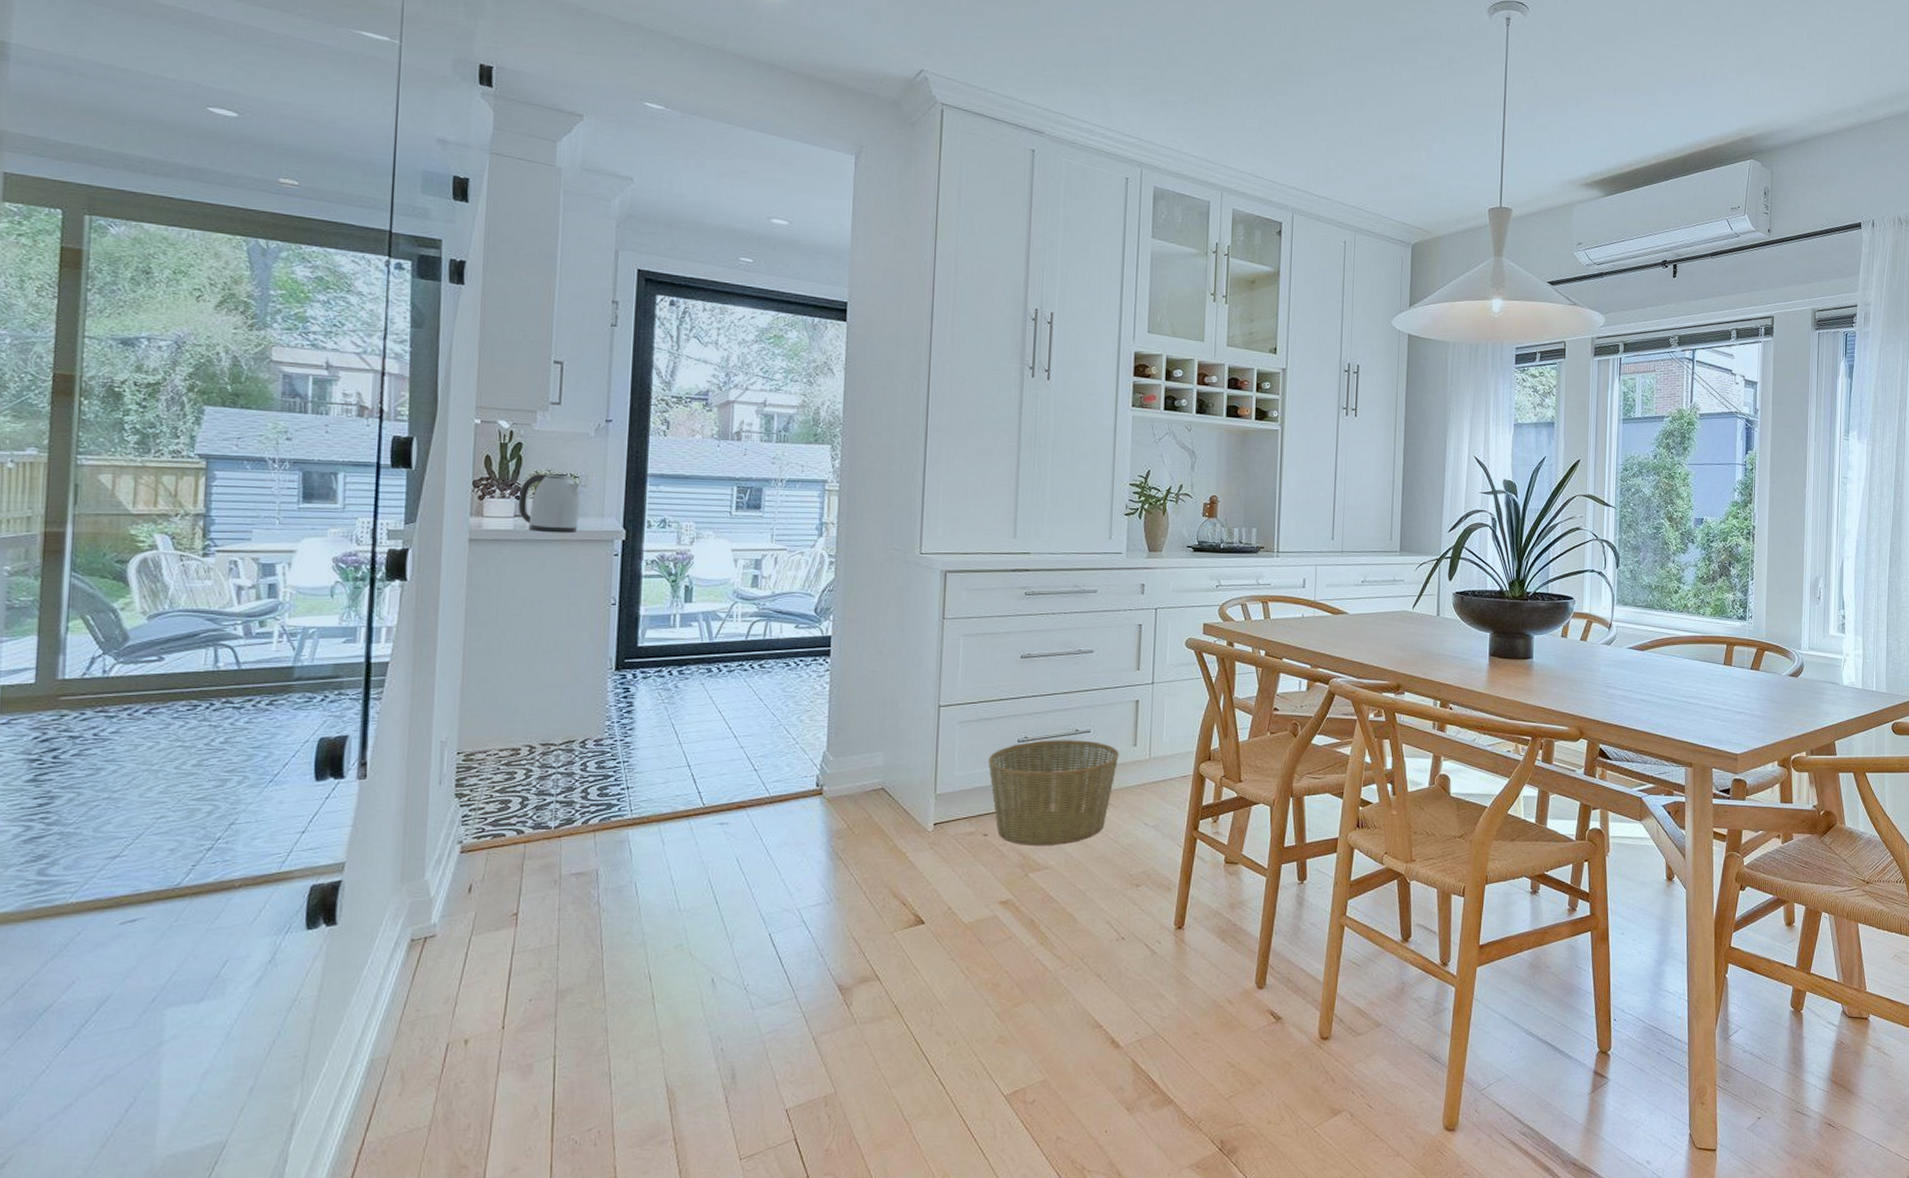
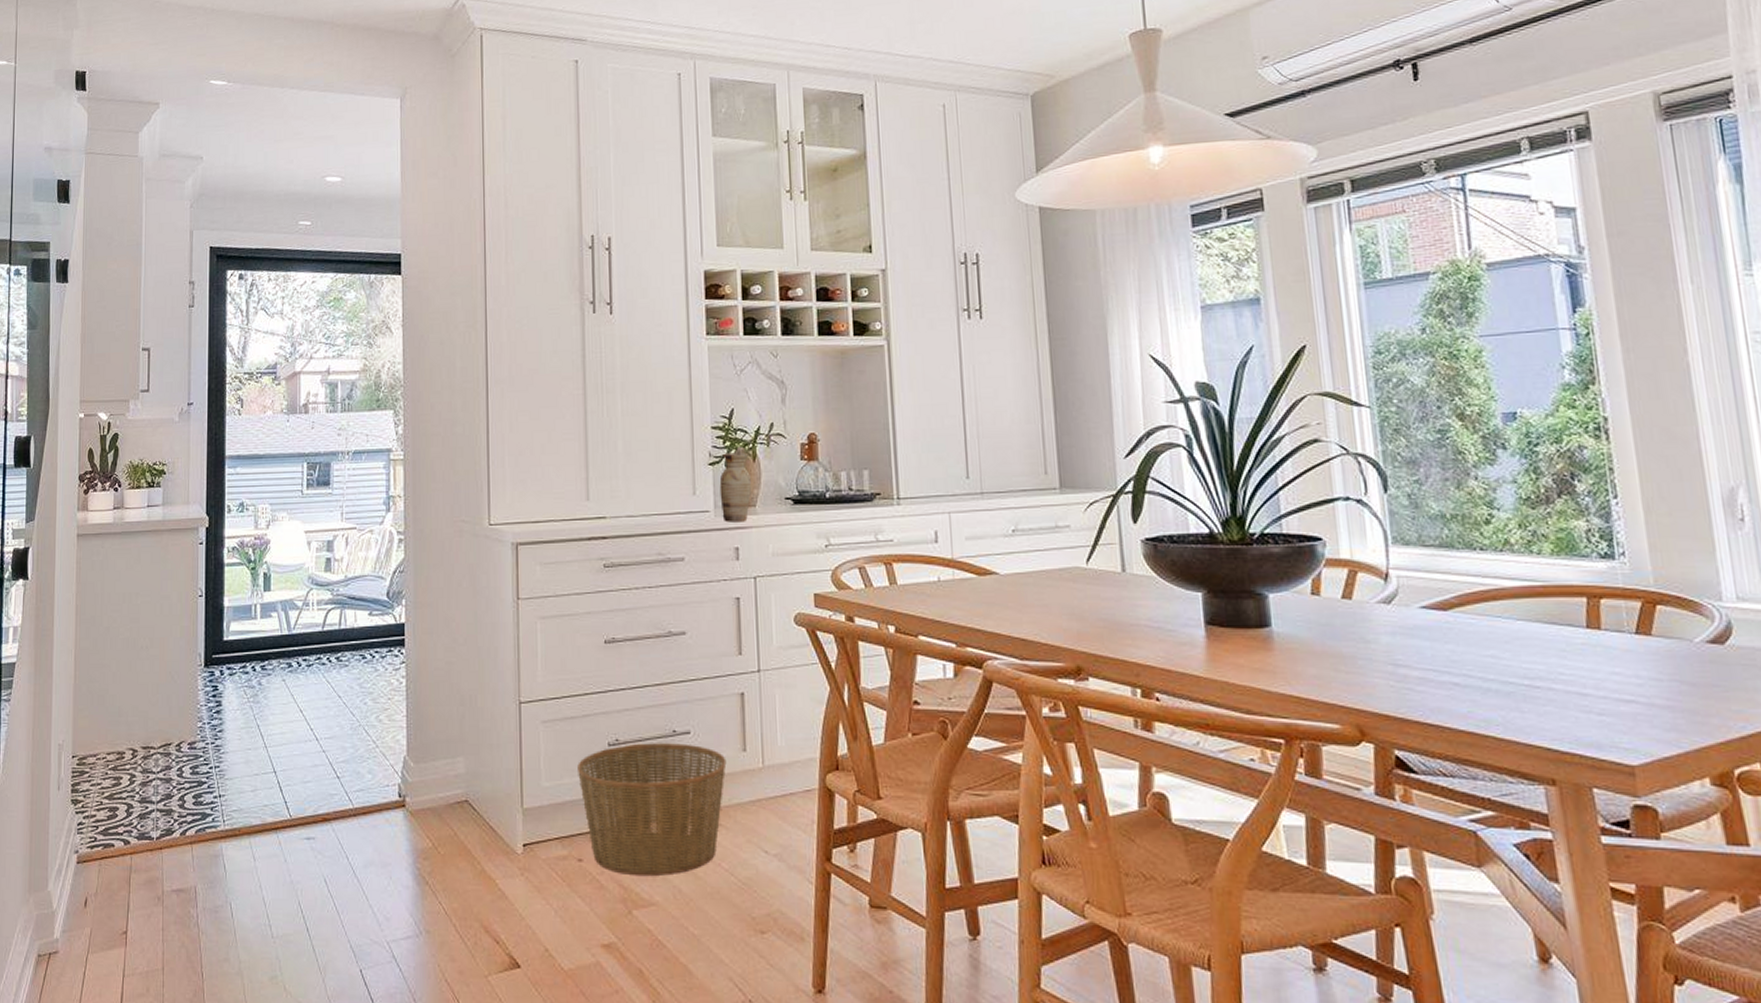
kettle: present [518,473,581,534] -> none [116,461,169,524]
ceramic jug: none [1132,501,1161,564] -> present [719,446,752,523]

